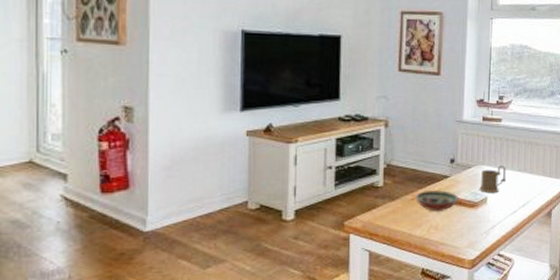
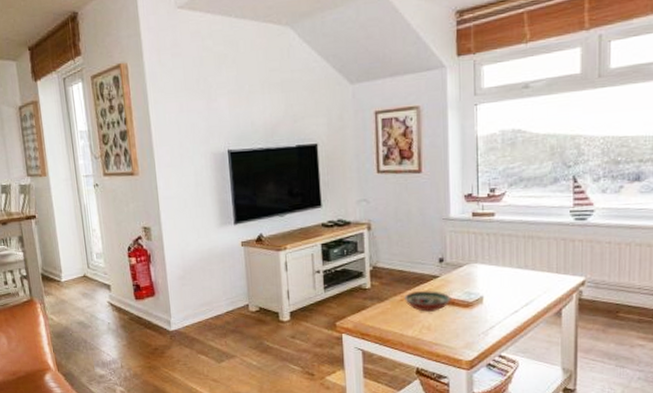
mug: present [479,165,507,193] -> none [473,263,505,293]

